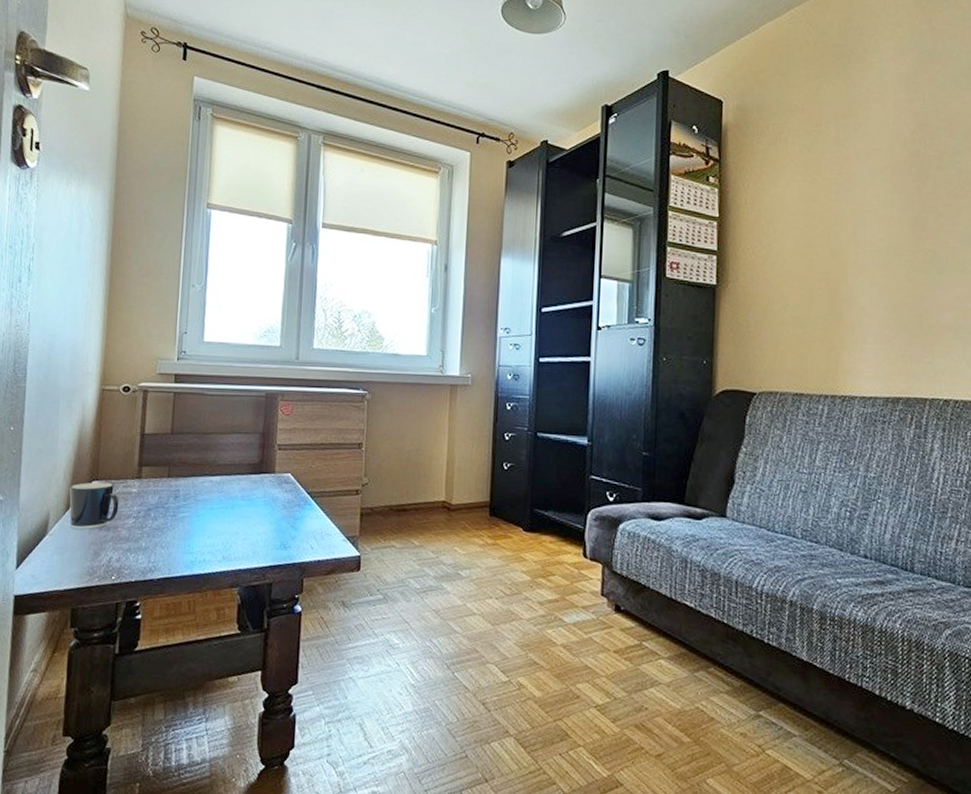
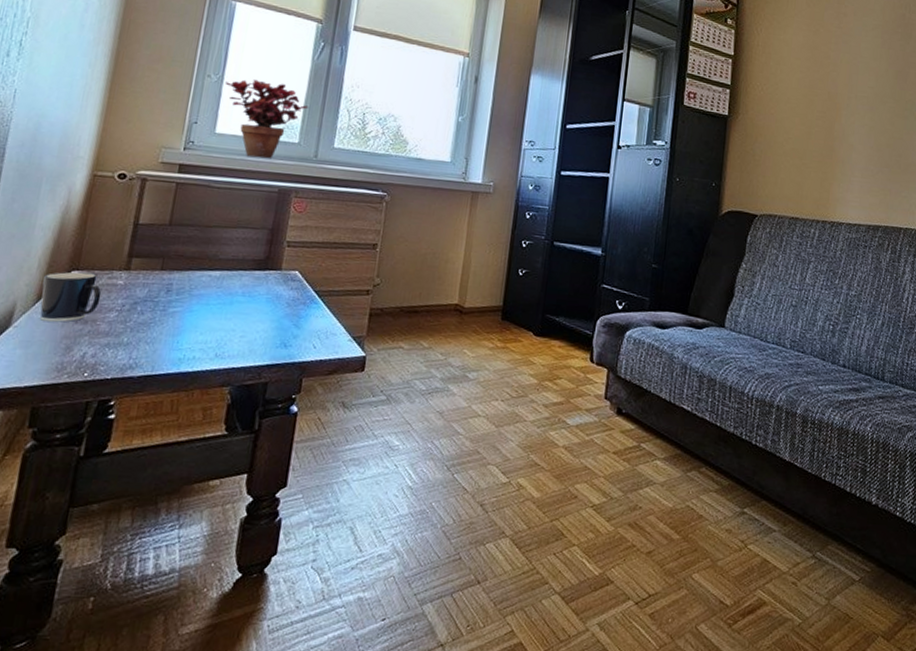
potted plant: none [208,286,287,364] -> present [225,79,309,159]

